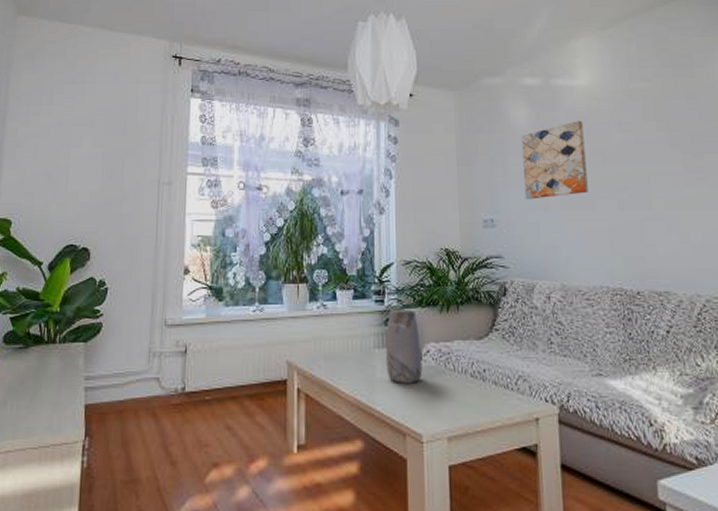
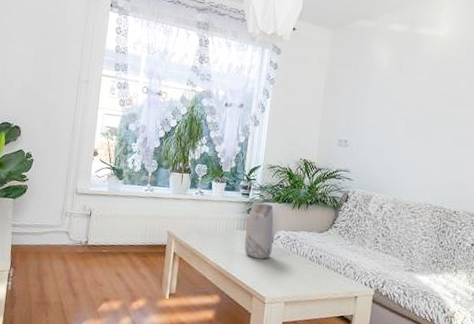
wall art: present [521,121,588,200] -> none [376,66,436,128]

